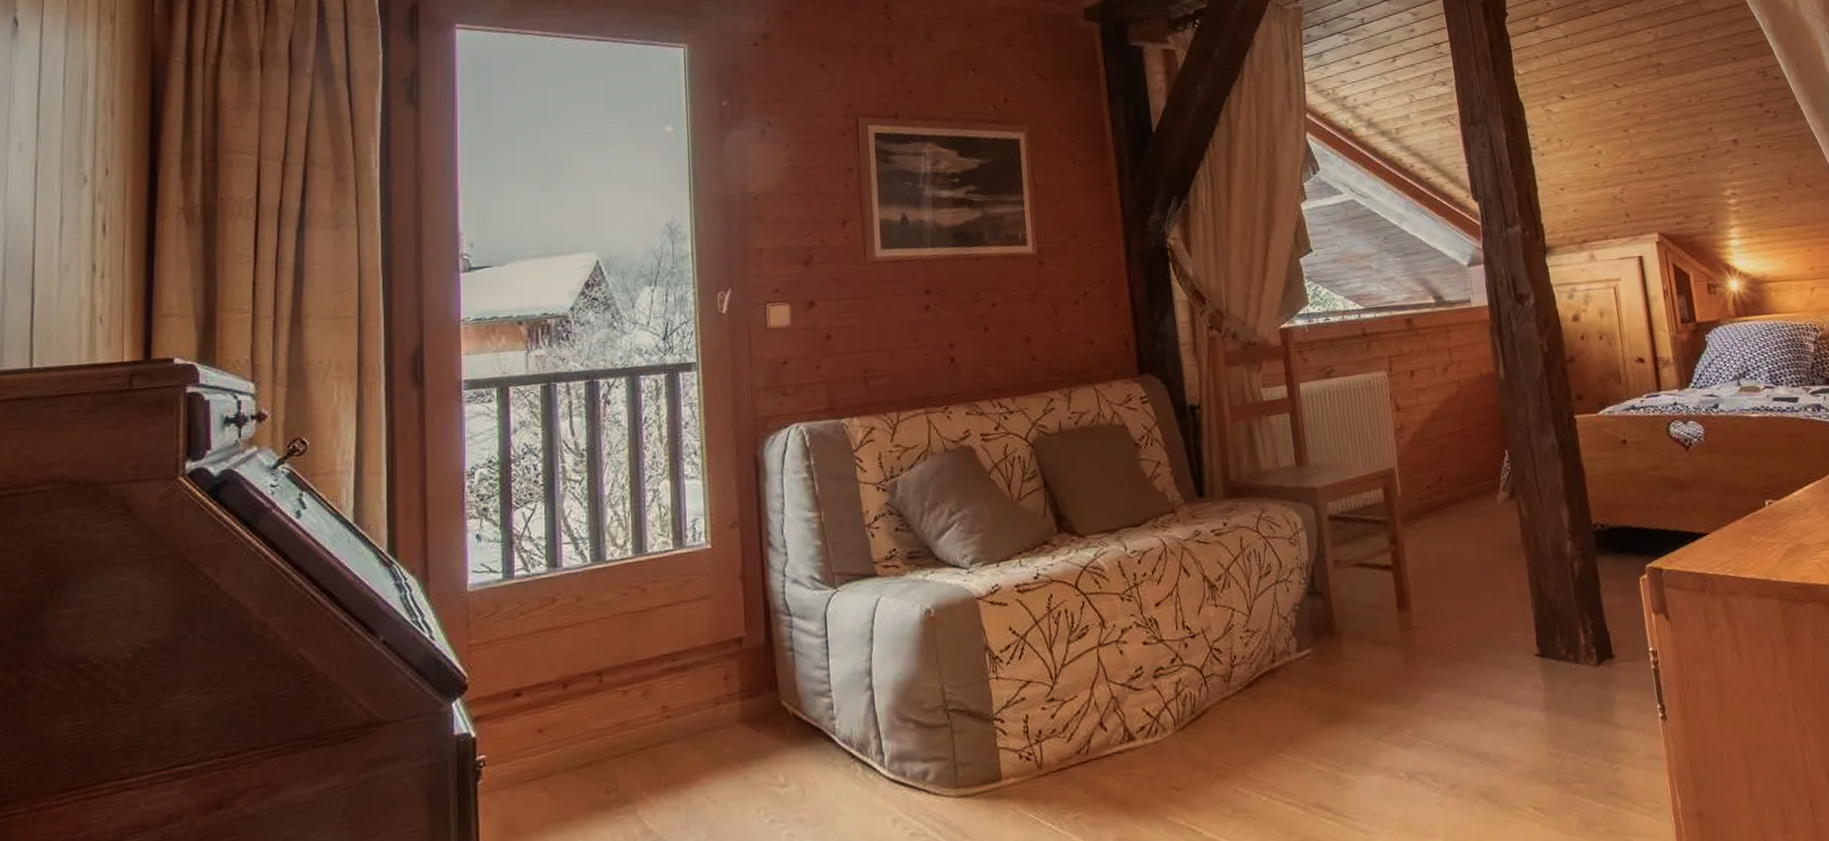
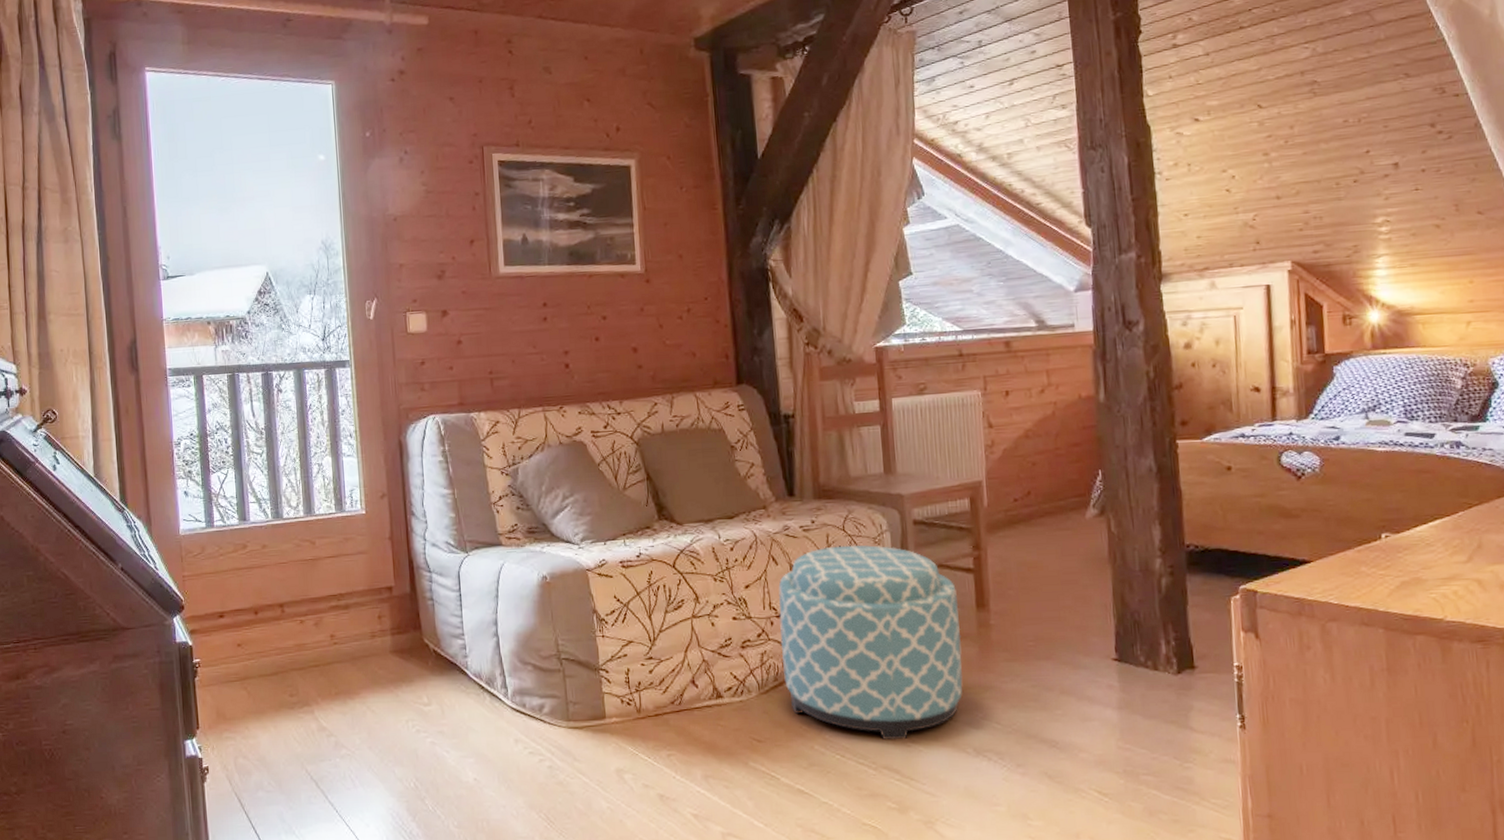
ottoman: none [1191,546,1390,772] -> present [778,545,963,741]

